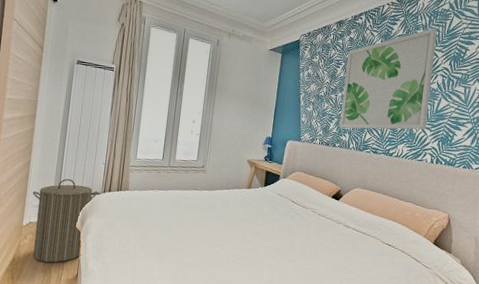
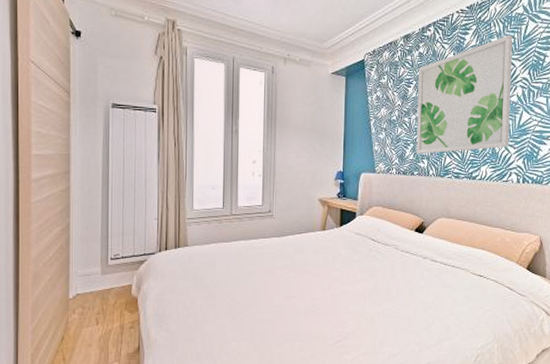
laundry hamper: present [33,178,98,263] -> none [77,240,153,337]

